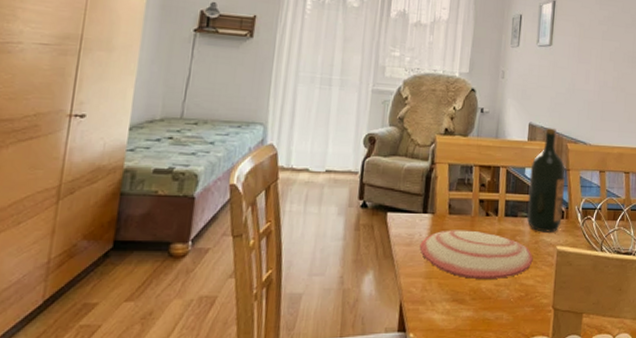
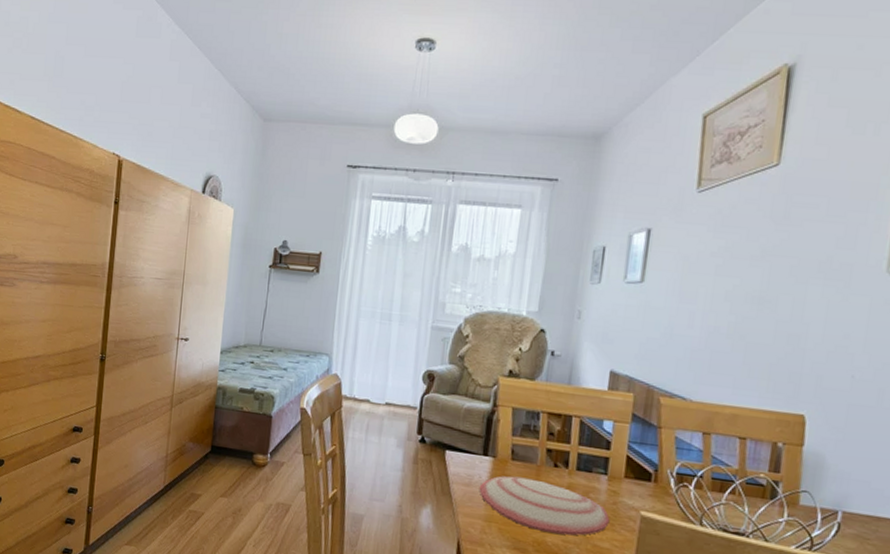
wine bottle: present [527,128,565,233] -> none [604,377,656,496]

